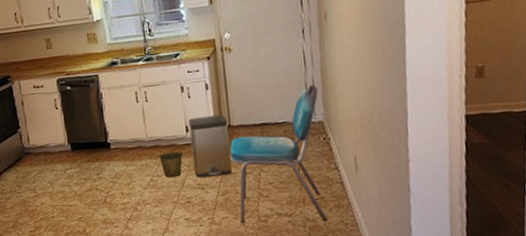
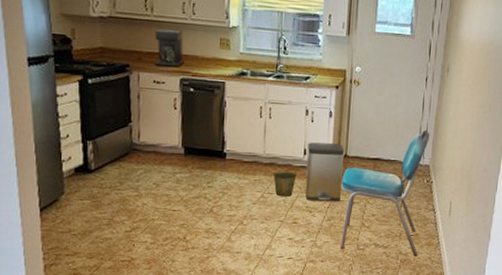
coffee maker: none [28,34,58,72] -> present [154,28,185,67]

